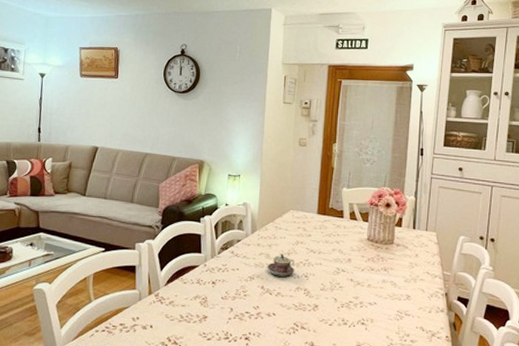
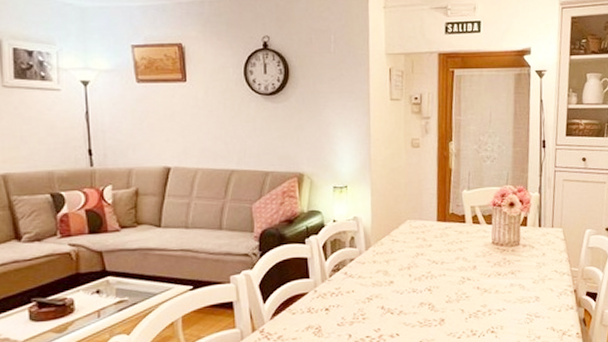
teacup: present [267,253,294,277] -> none [386,268,416,294]

